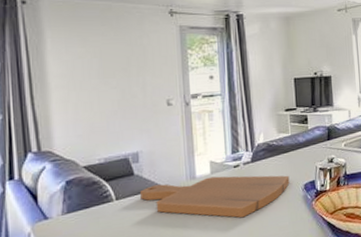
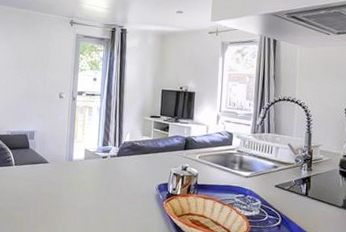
cutting board: present [140,175,290,218] -> none [31,159,147,202]

